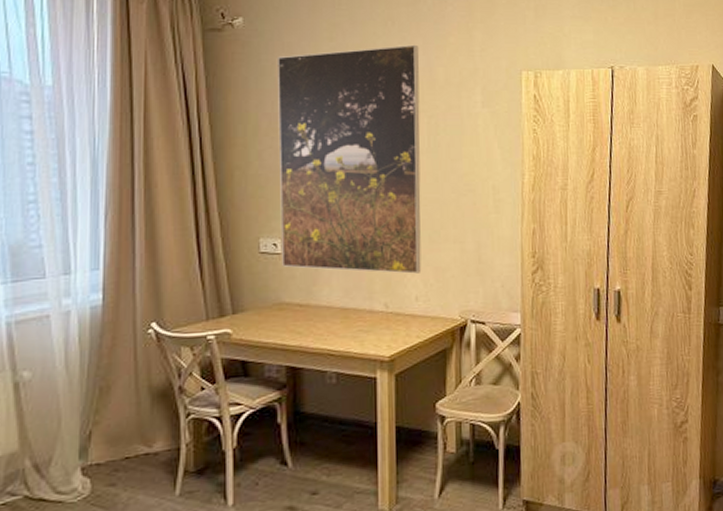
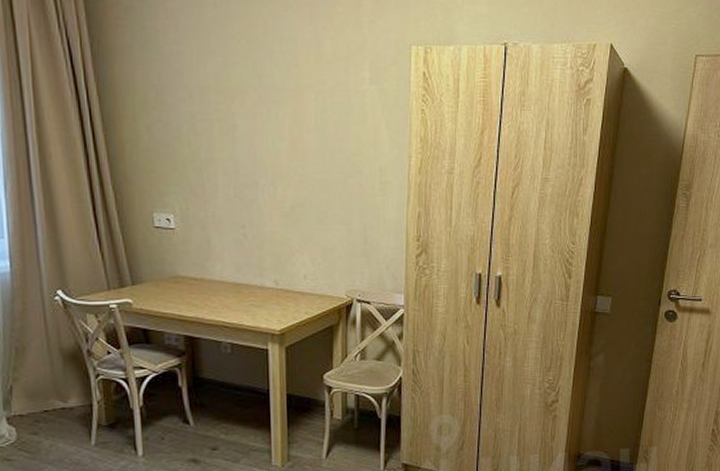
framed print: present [278,44,422,274] -> none [162,13,310,253]

